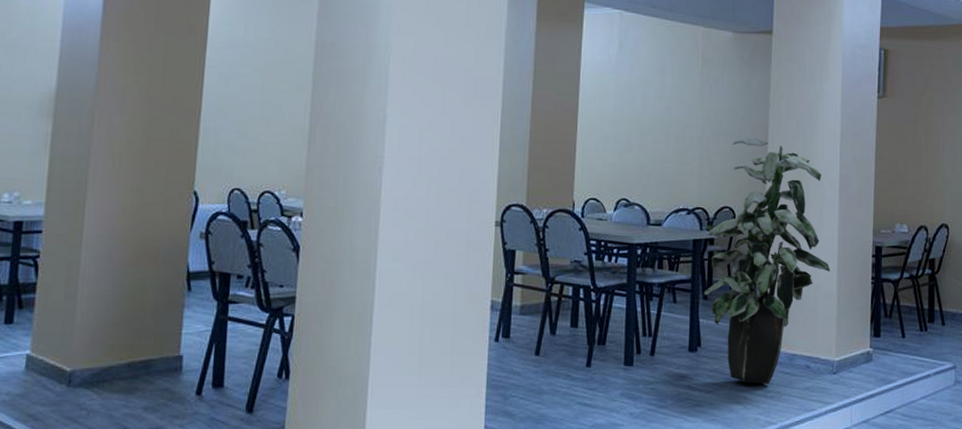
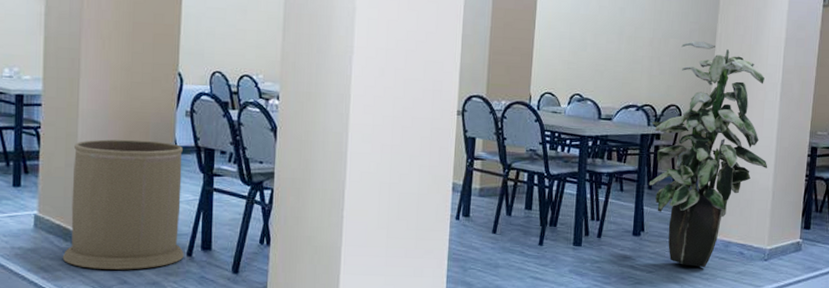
trash can: none [55,266,196,414] -> present [62,139,184,270]

